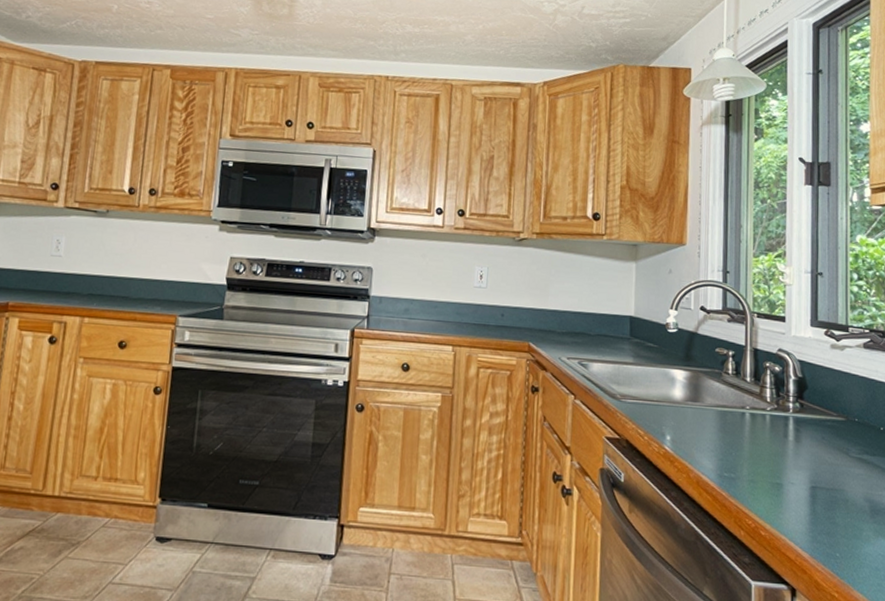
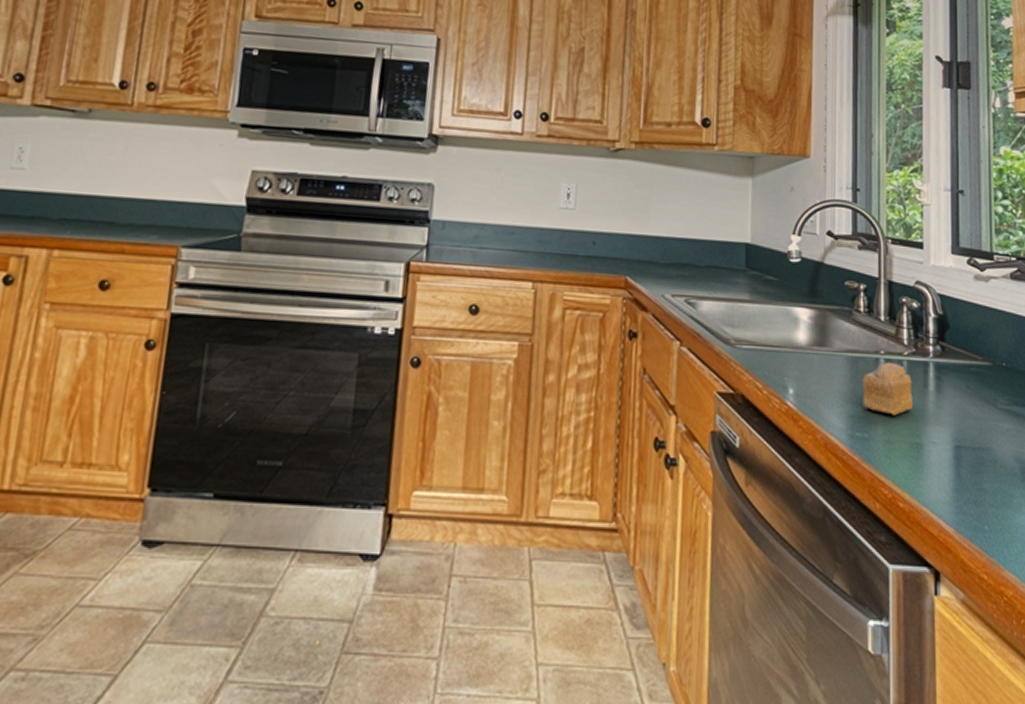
cake slice: none [729,415,774,460] -> present [862,361,913,416]

